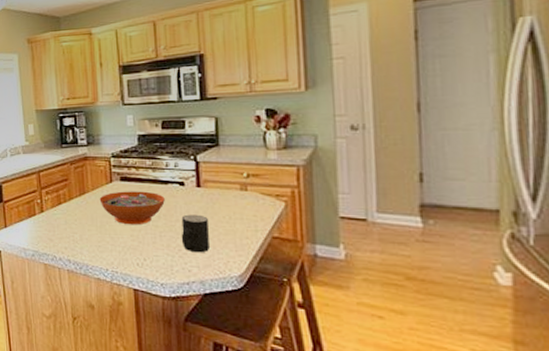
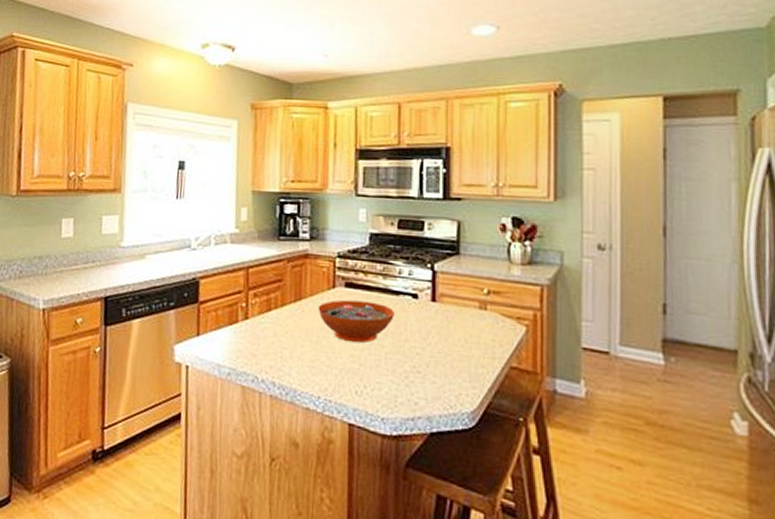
mug: present [181,214,209,253] -> none [409,334,441,382]

